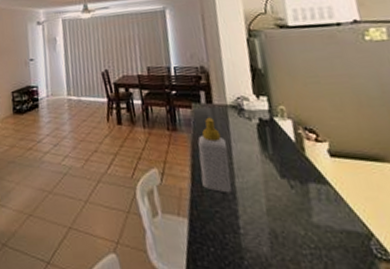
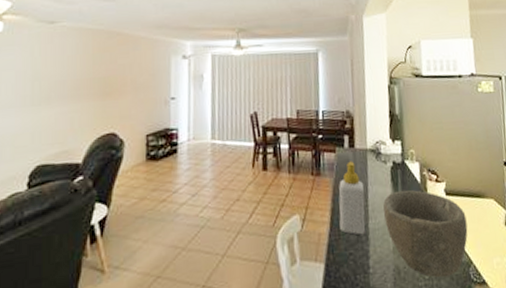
bowl: none [250,149,365,248] -> present [383,190,468,278]

